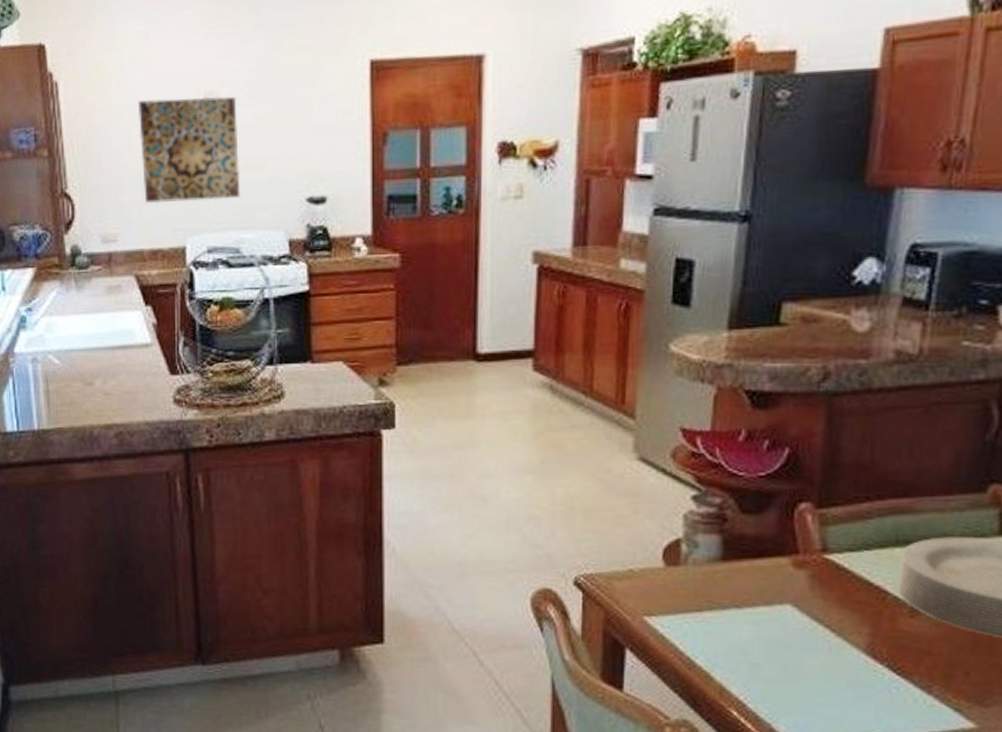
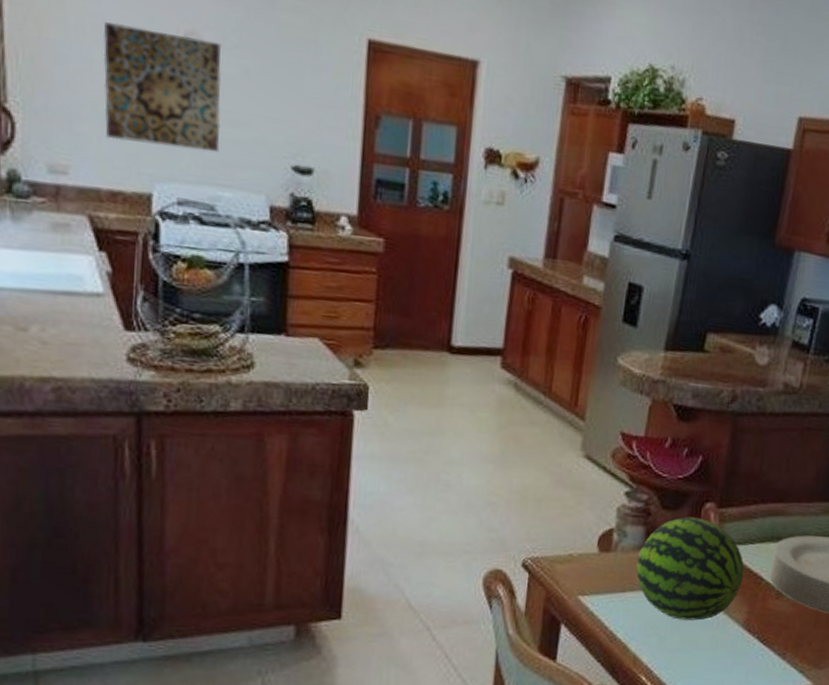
fruit: none [713,521,860,645] -> present [636,517,744,621]

